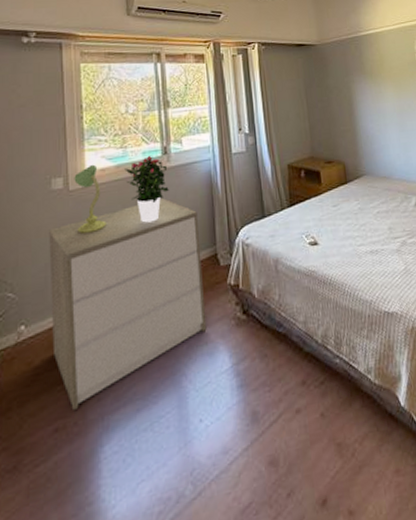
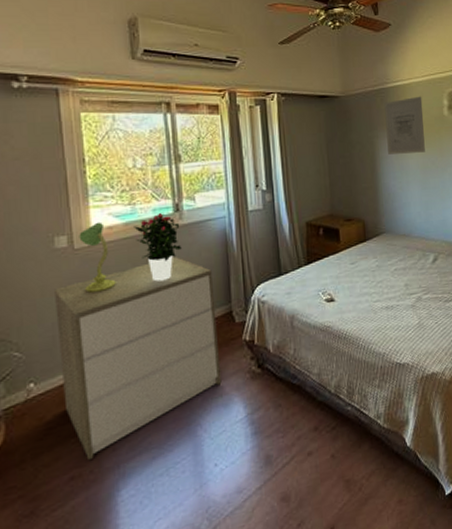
wall art: none [358,43,401,98] -> present [384,96,425,155]

